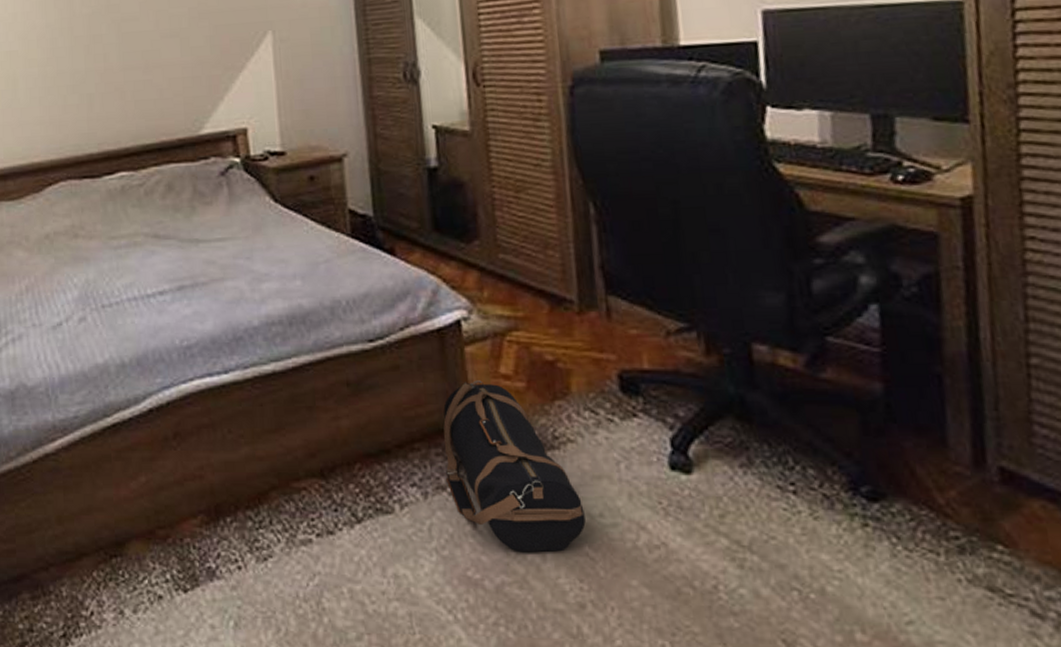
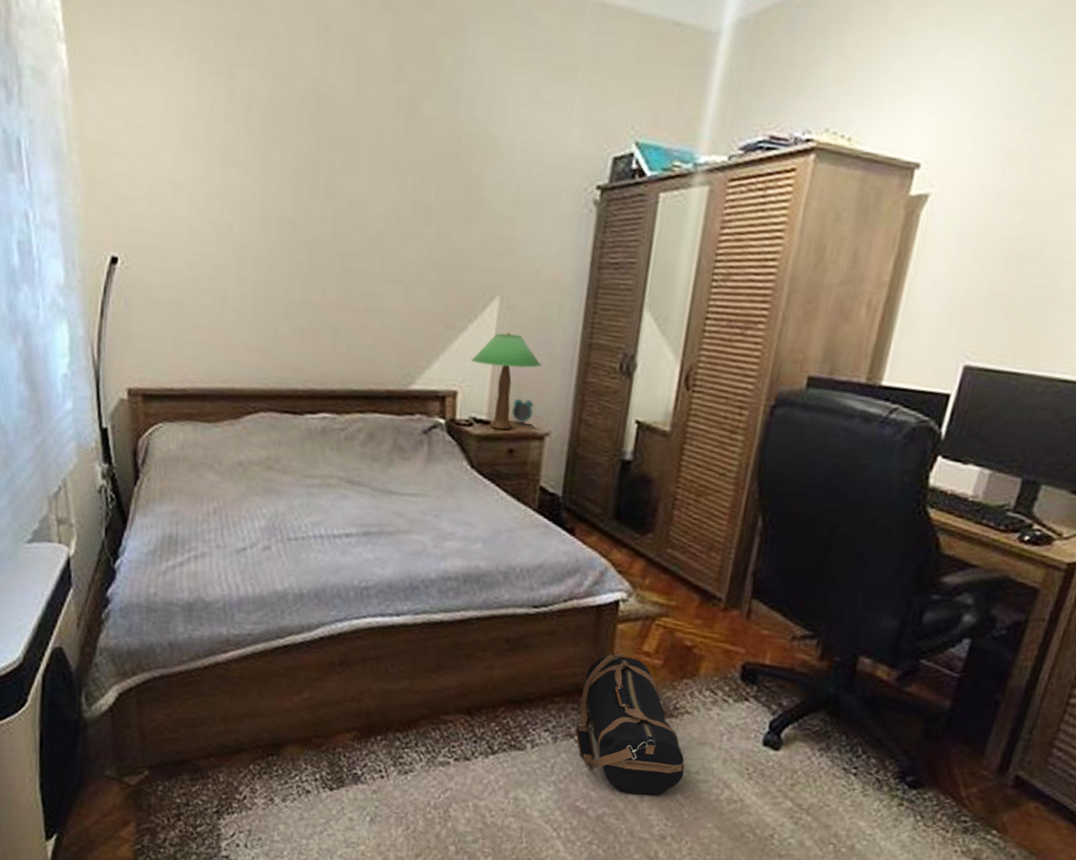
table lamp: none [254,63,326,159] -> present [470,333,542,430]
alarm clock: none [304,120,327,149] -> present [512,394,534,425]

